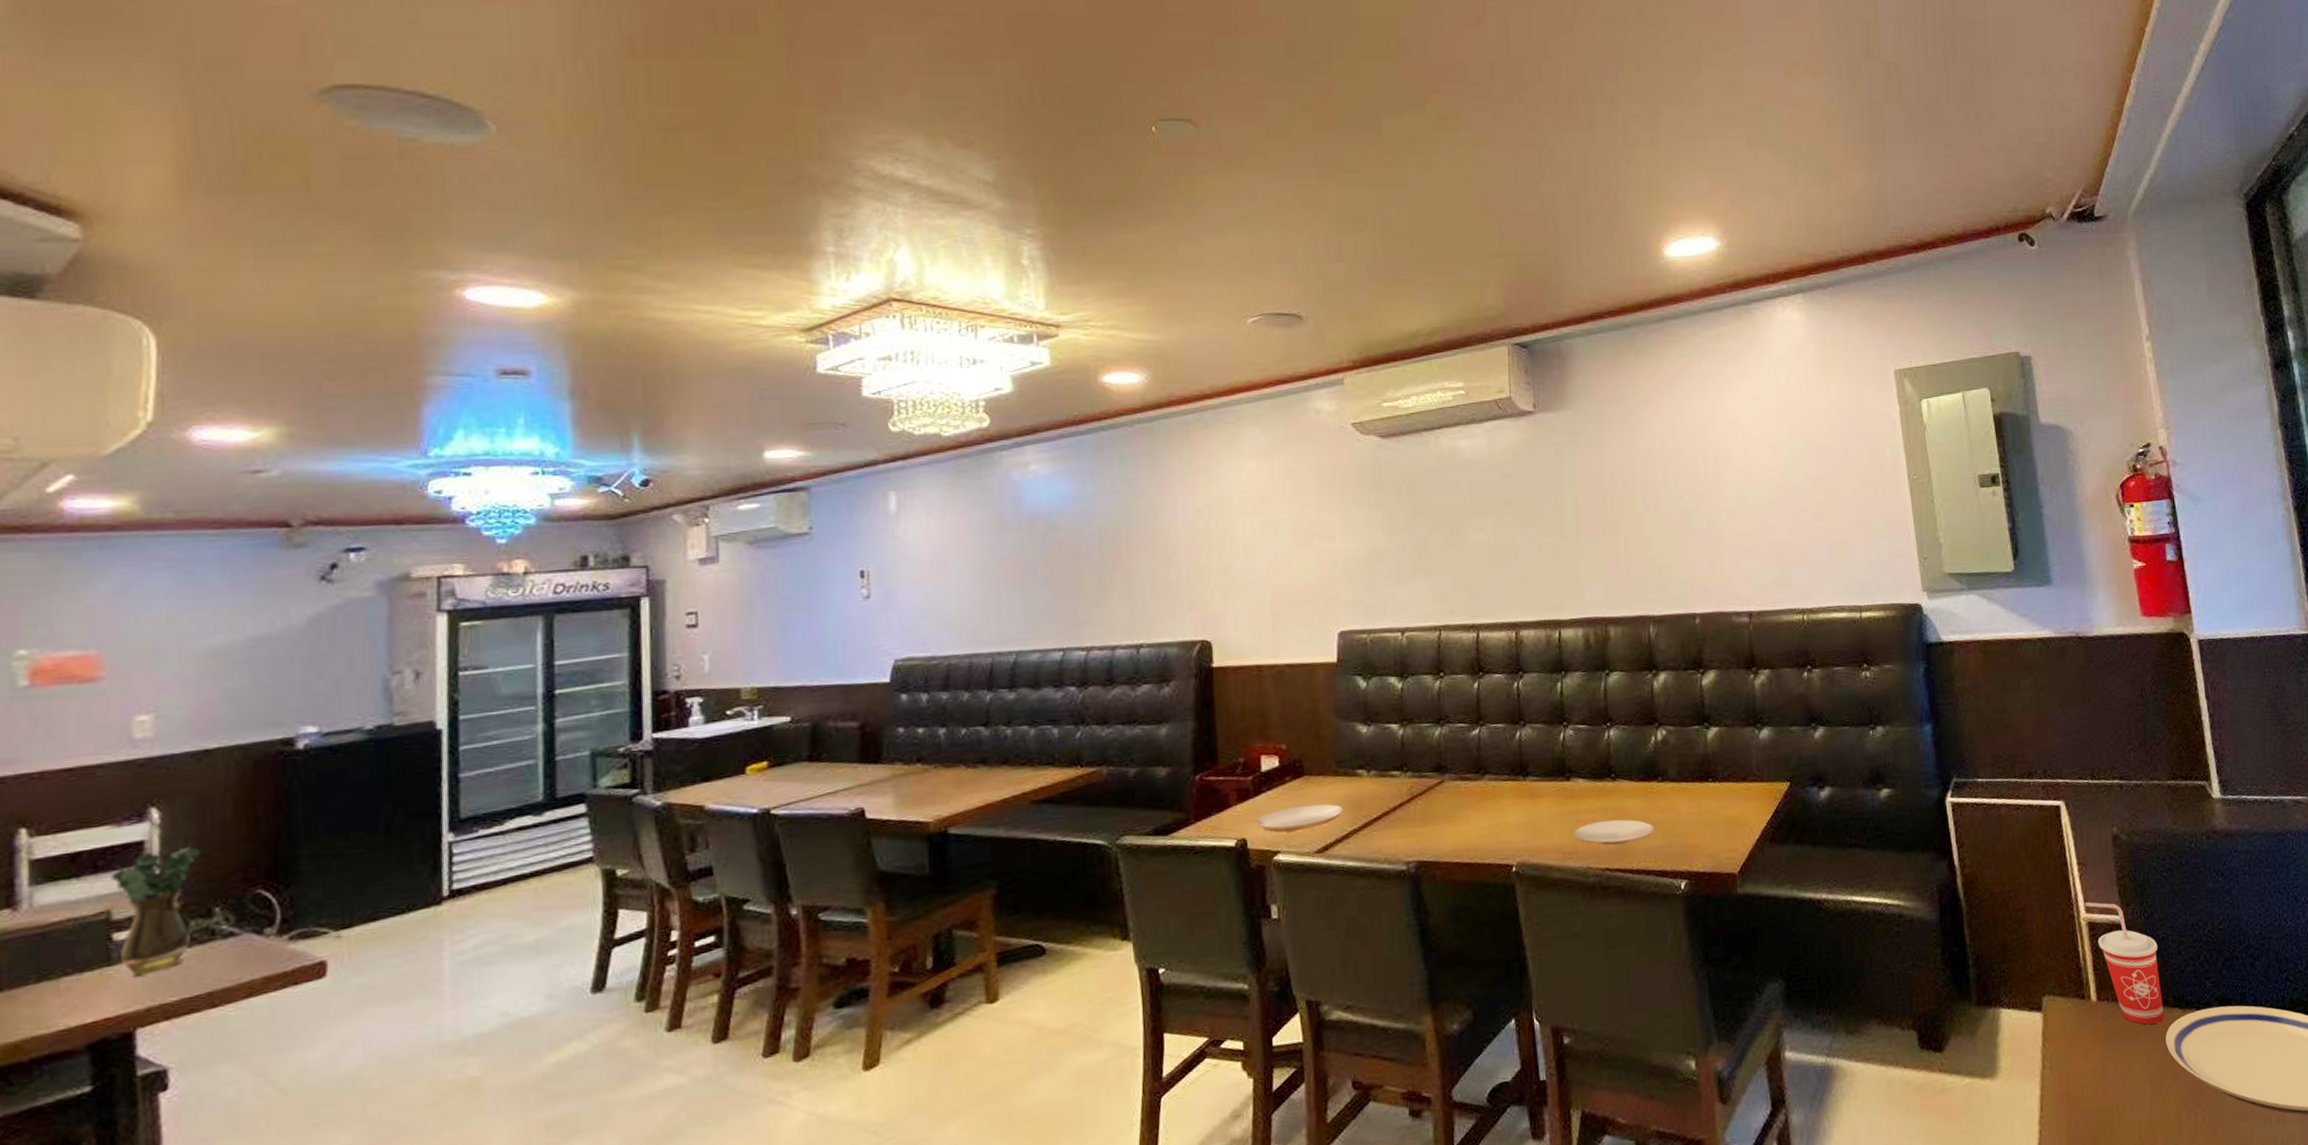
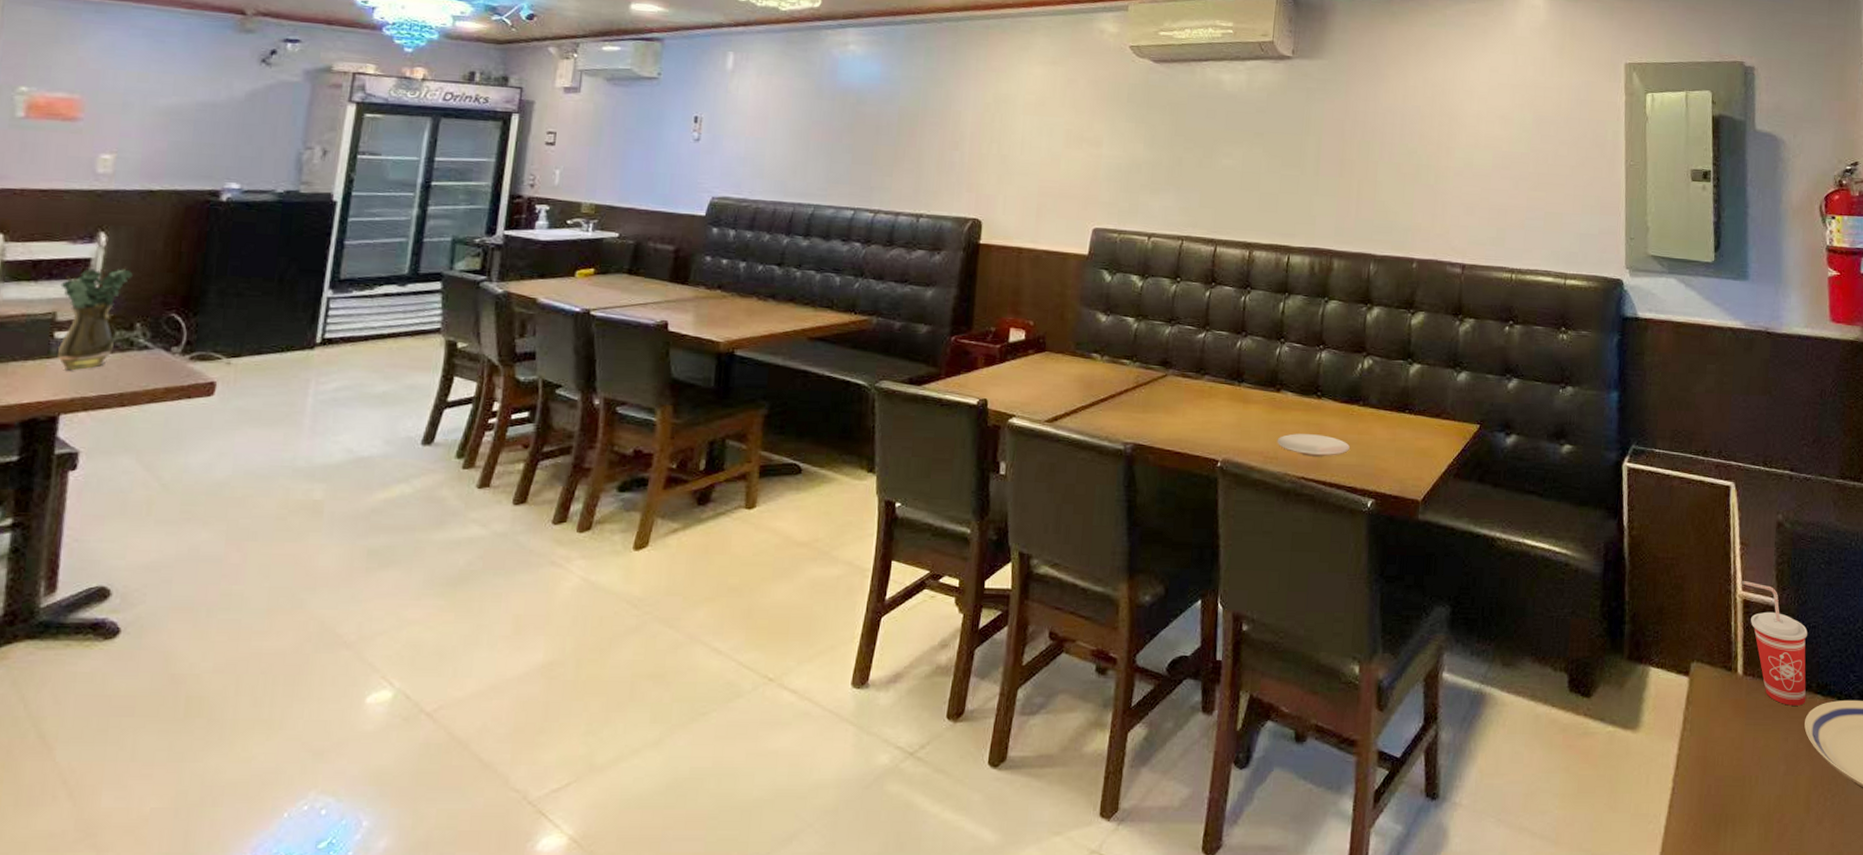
plate: present [1255,803,1344,833] -> none [997,377,1076,400]

